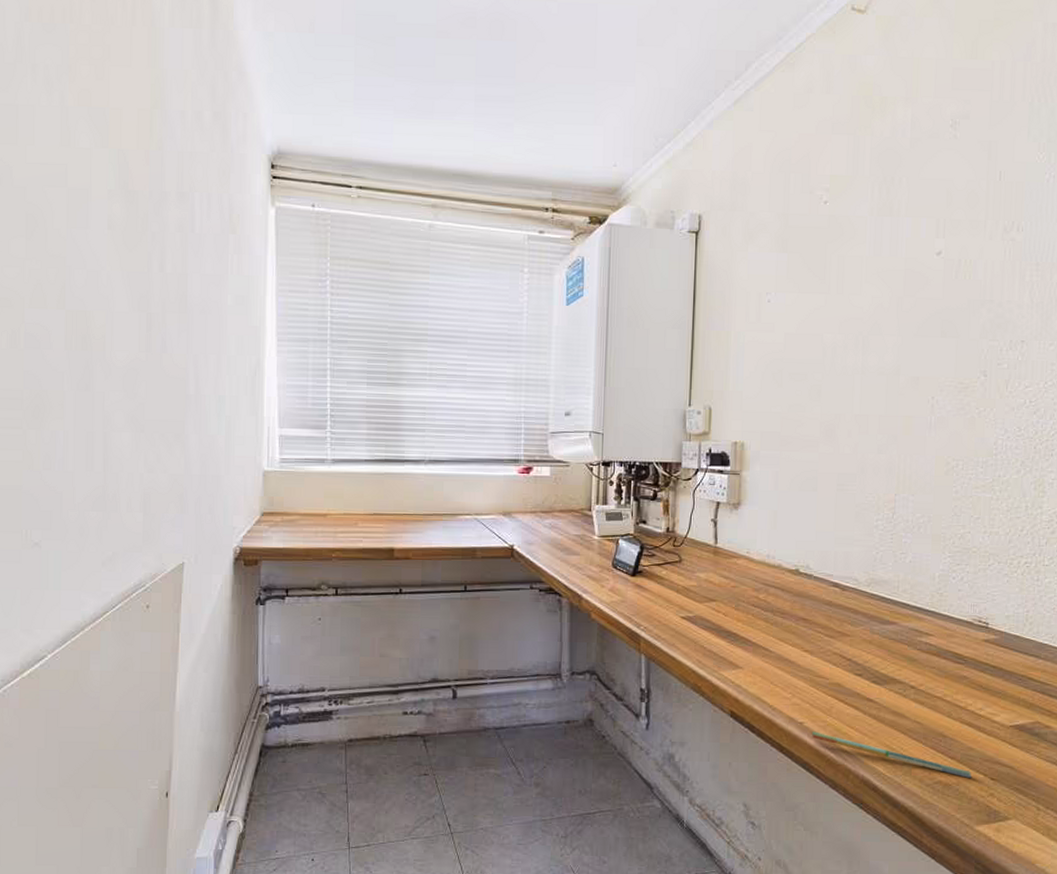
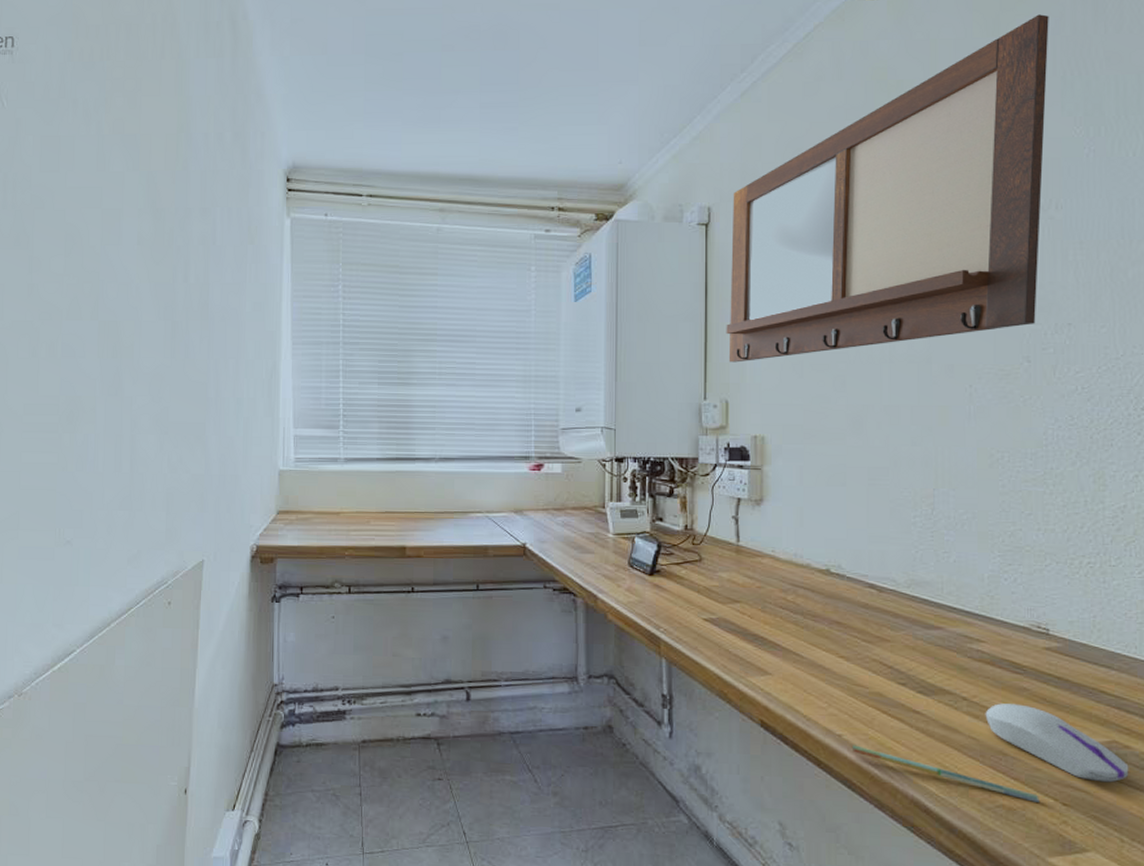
writing board: none [712,40,1022,371] -> present [726,14,1049,363]
computer mouse: none [929,691,1048,759] -> present [985,703,1129,783]

